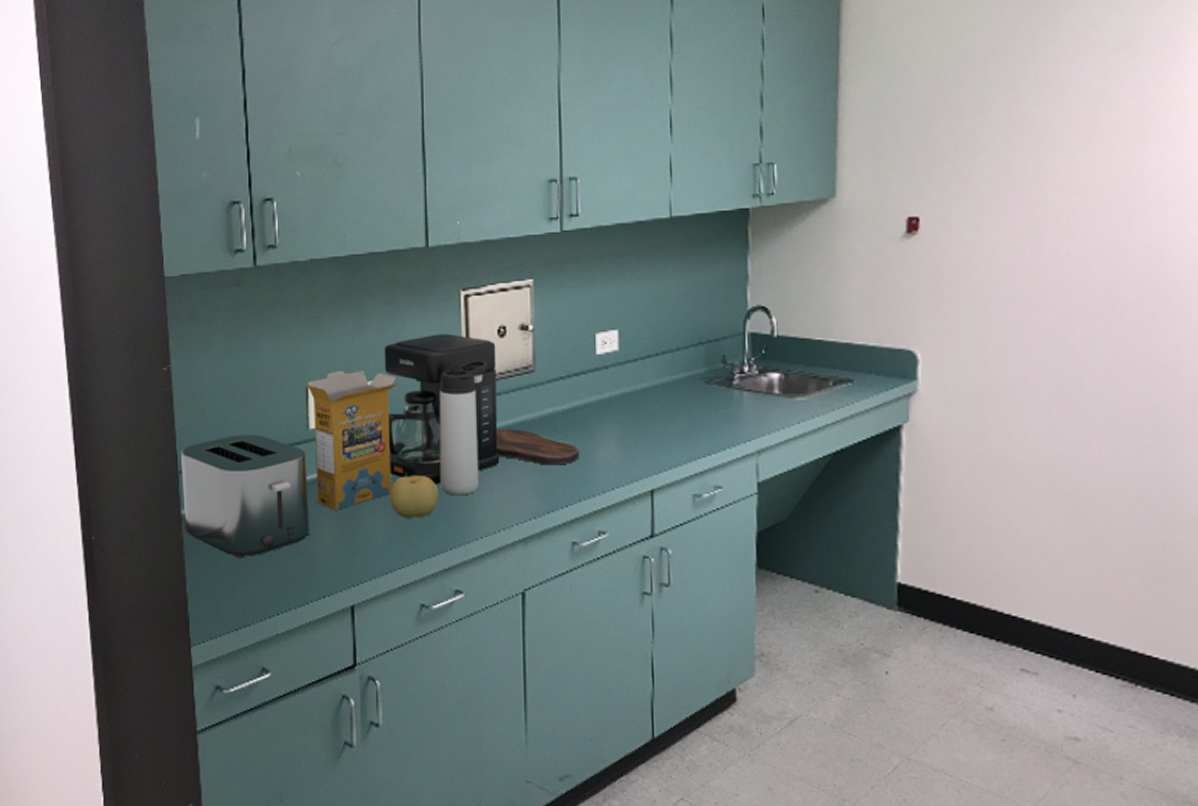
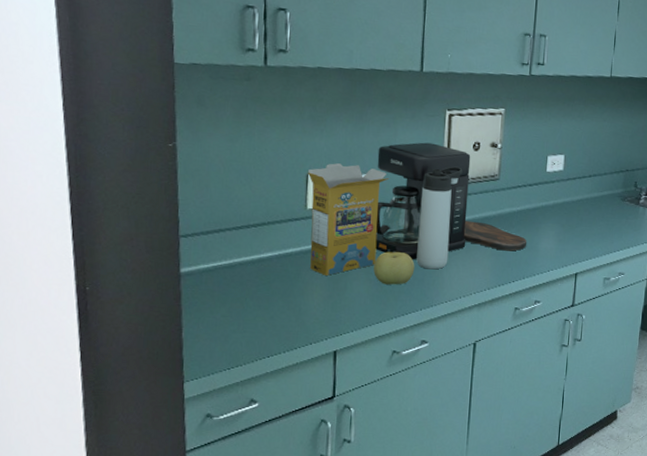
toaster: present [180,435,310,558] -> none [182,208,304,311]

